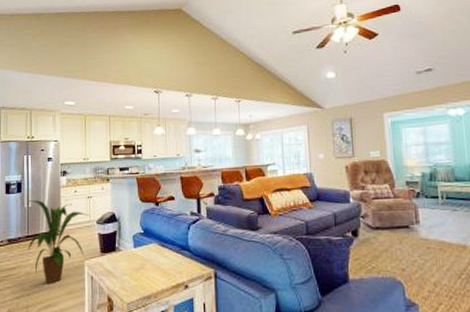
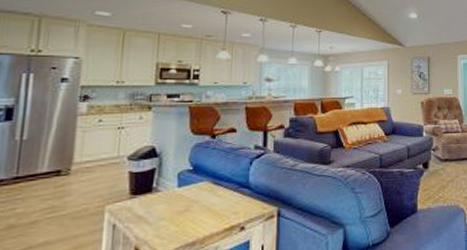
house plant: present [27,200,89,284] -> none [14,131,118,239]

